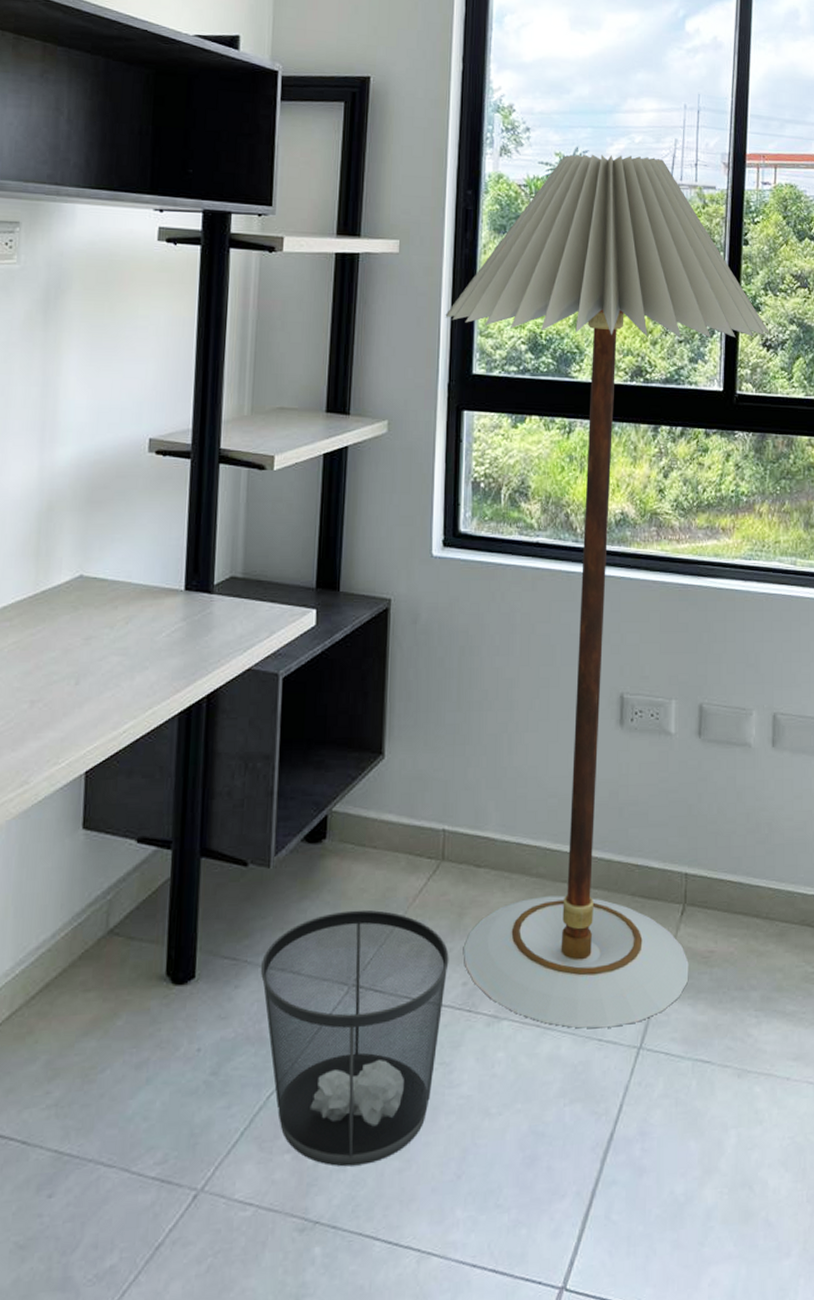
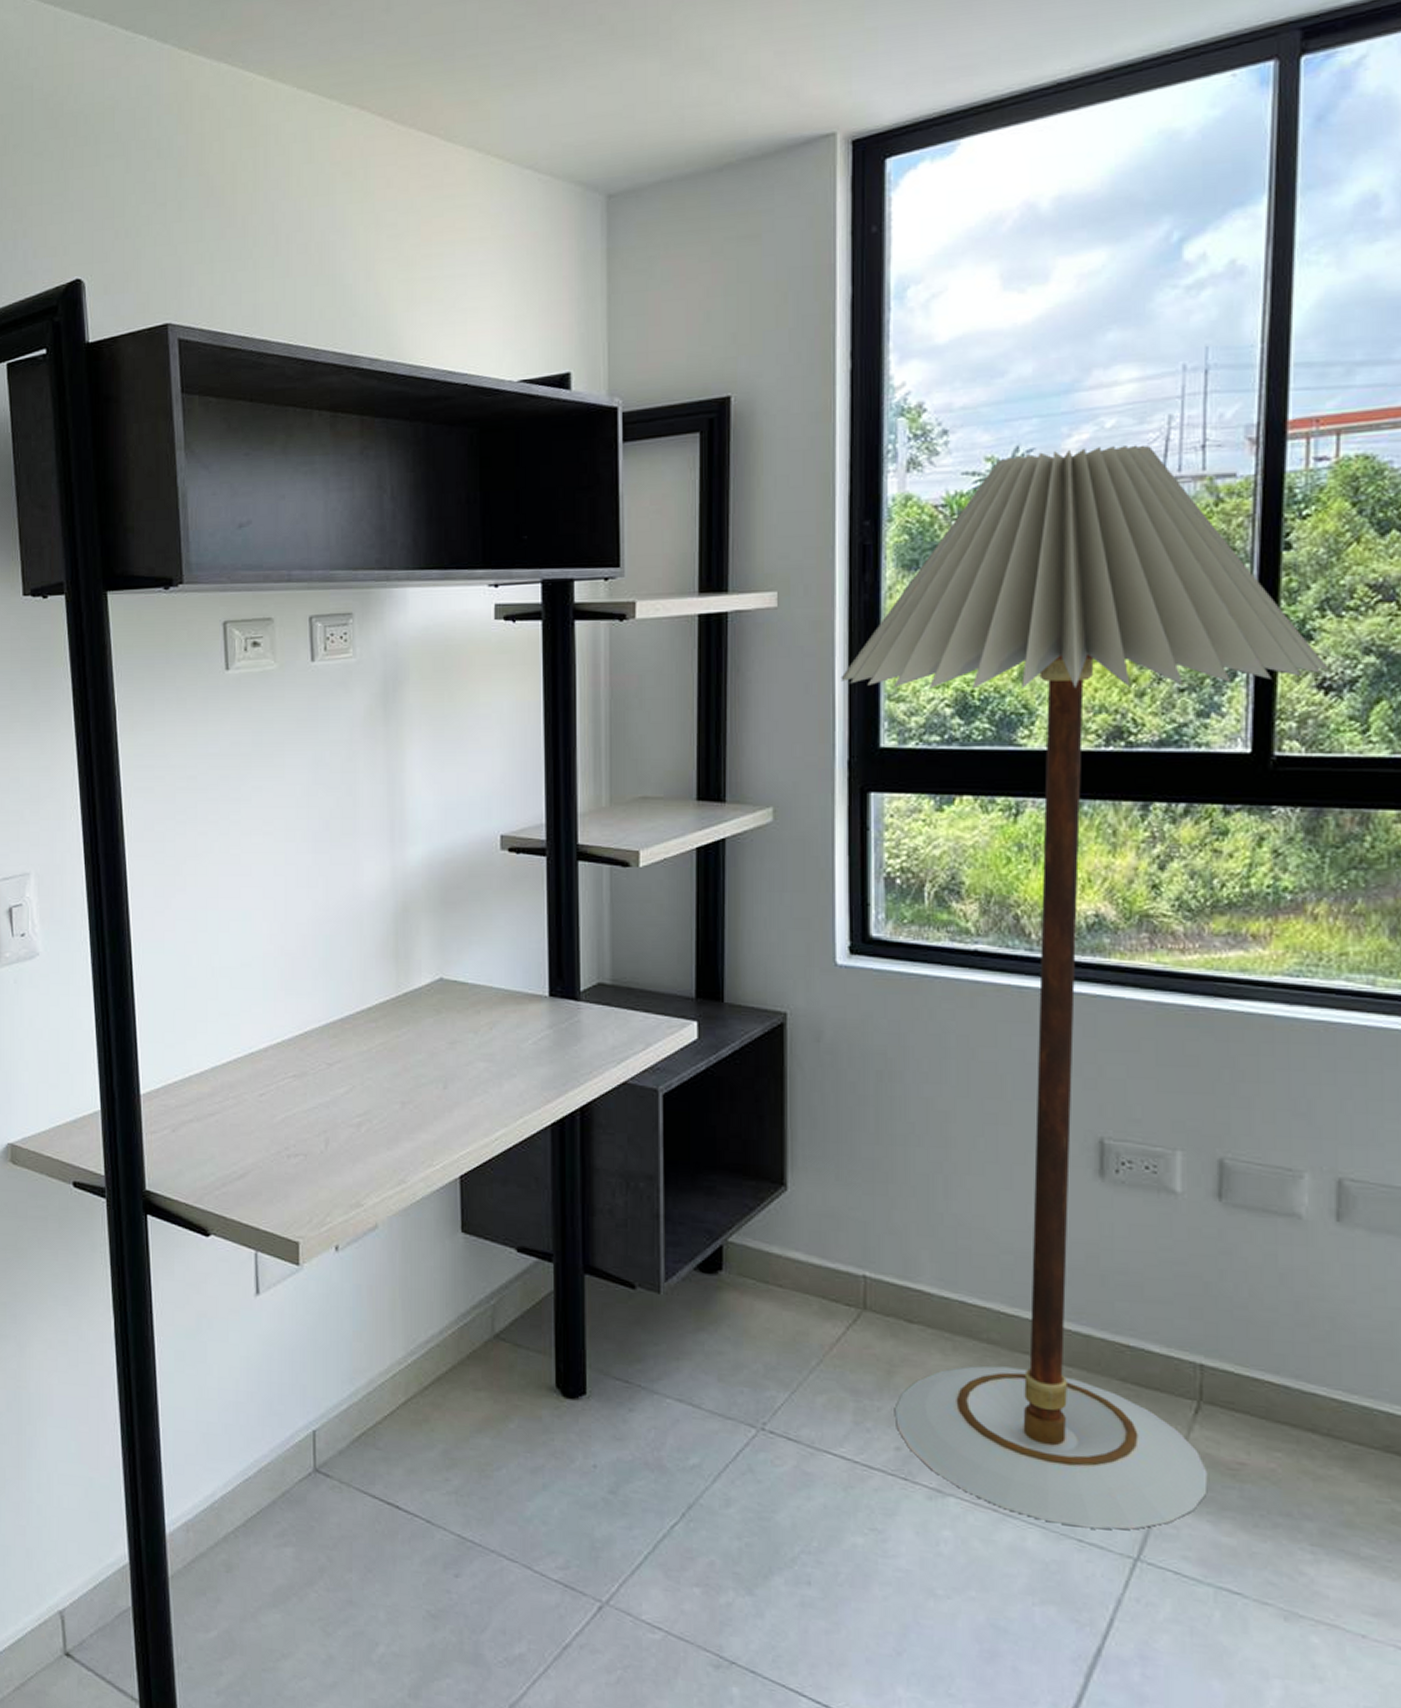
waste bin: present [260,909,449,1167] -> none [655,1349,877,1618]

